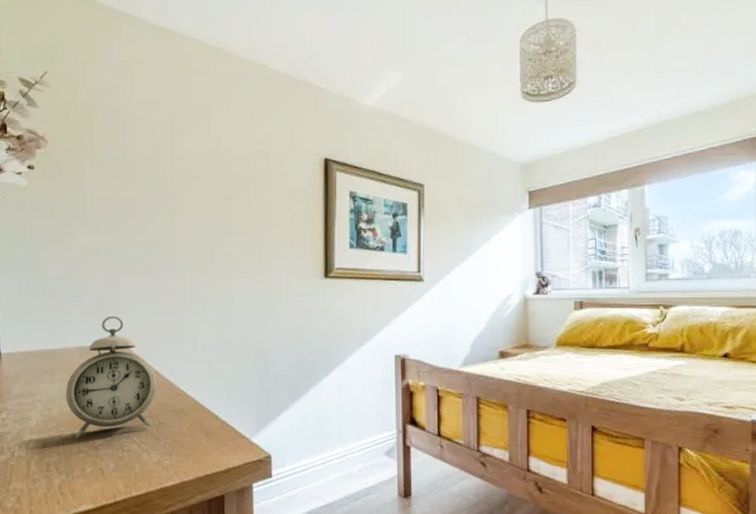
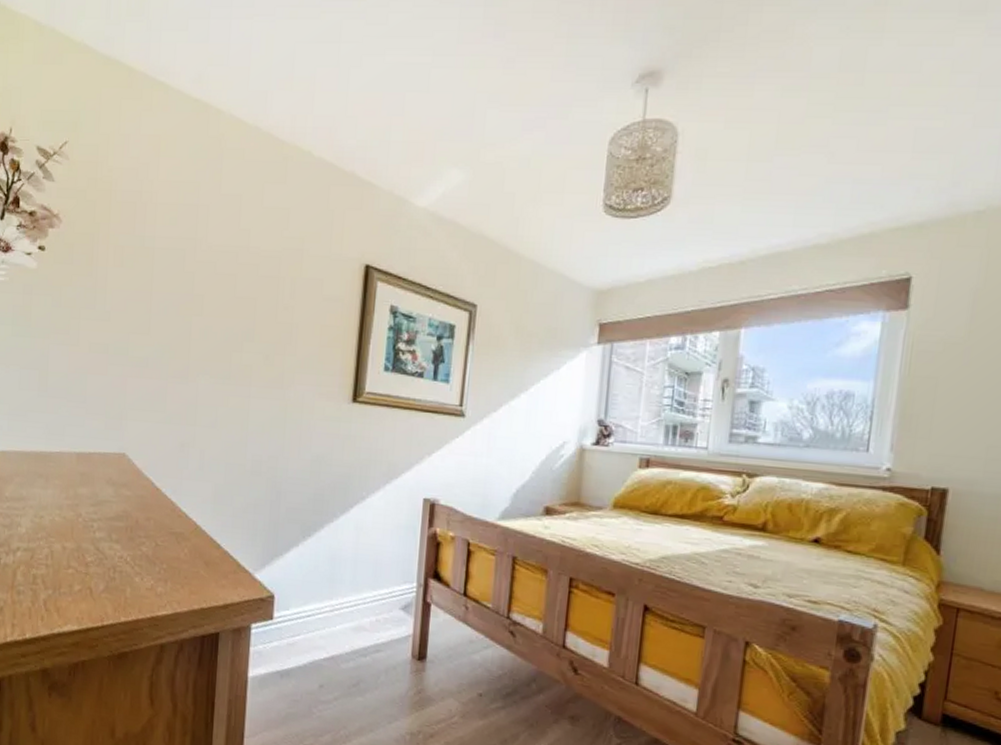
alarm clock: present [65,315,157,438] -> none [59,421,157,552]

